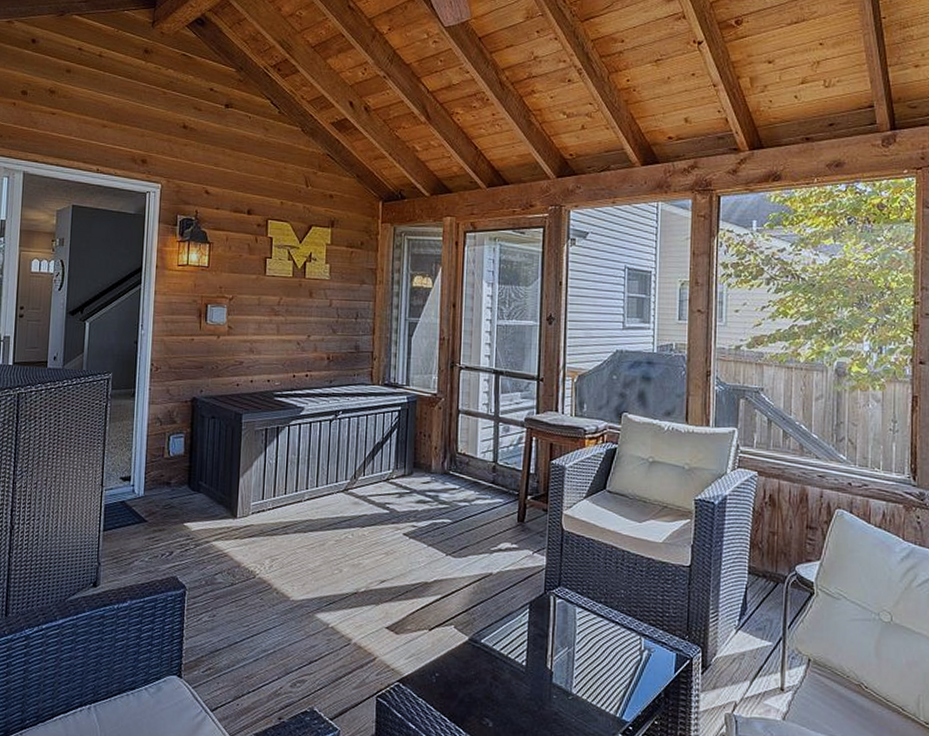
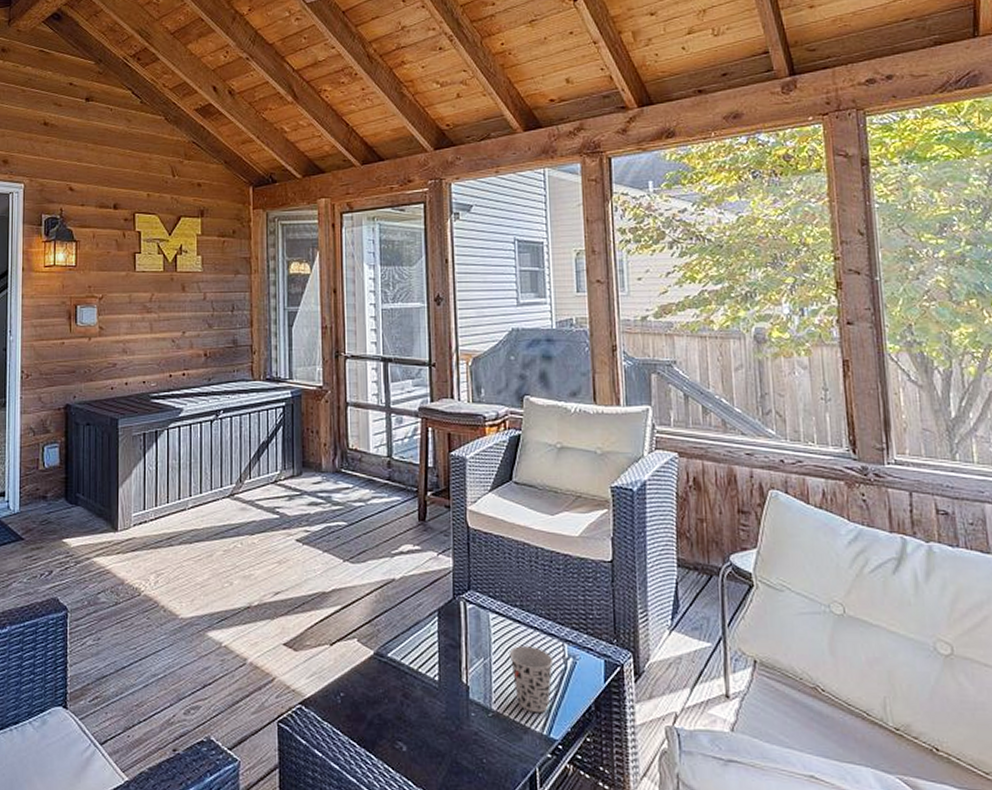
cup: none [591,638,631,698] -> present [509,646,554,714]

